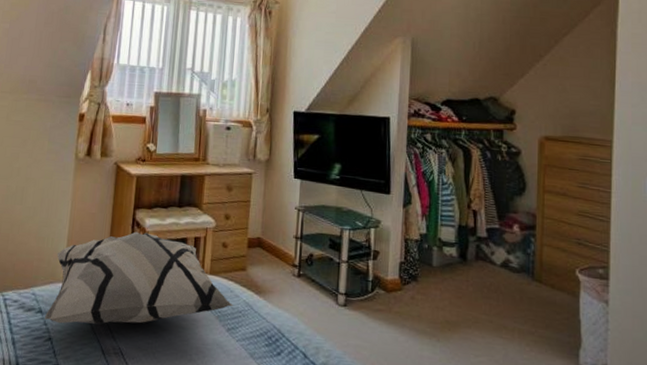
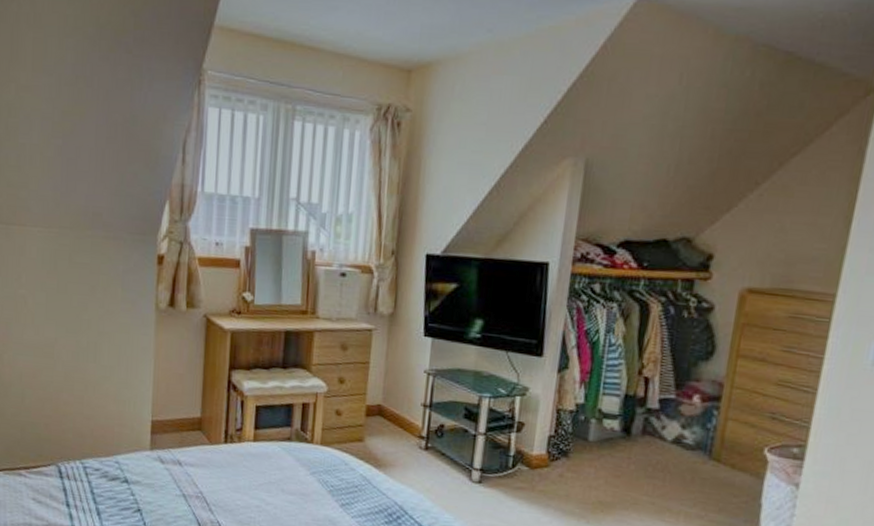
decorative pillow: present [45,231,233,324] -> none [132,395,348,496]

